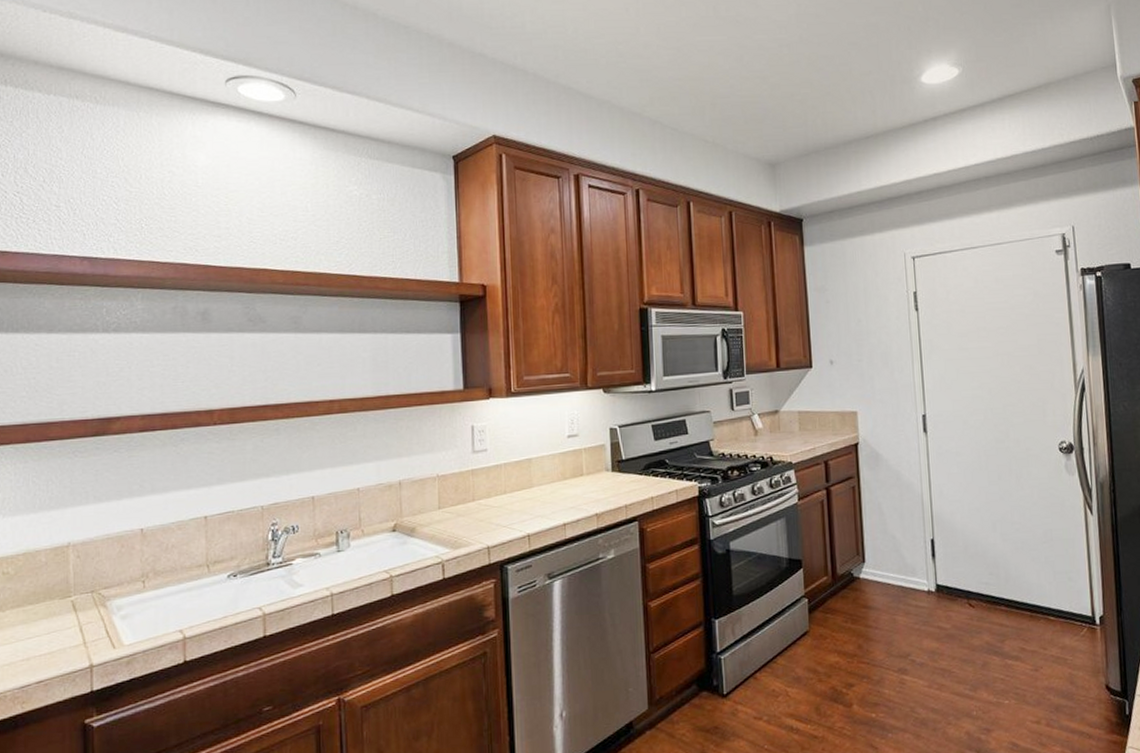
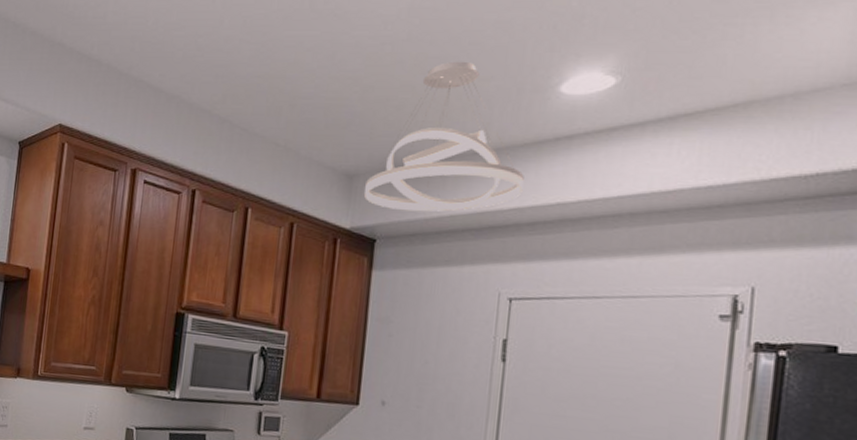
pendant light: none [785,59,908,192] -> present [364,61,524,212]

